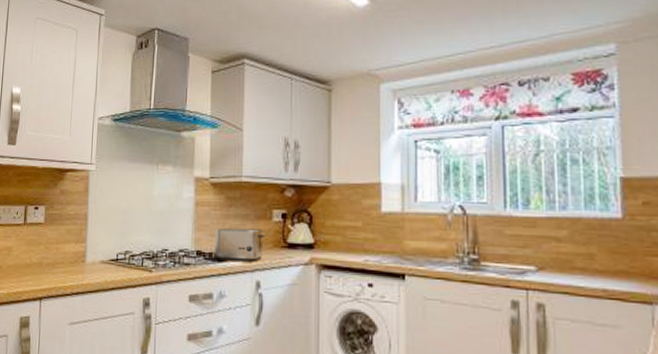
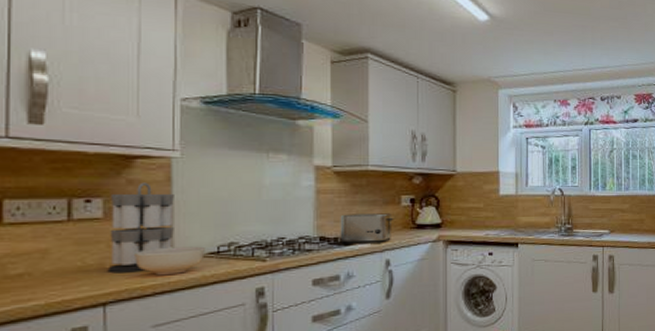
spice rack: none [44,193,90,273] -> present [107,182,174,273]
bowl: none [61,252,108,278] -> present [135,246,205,276]

